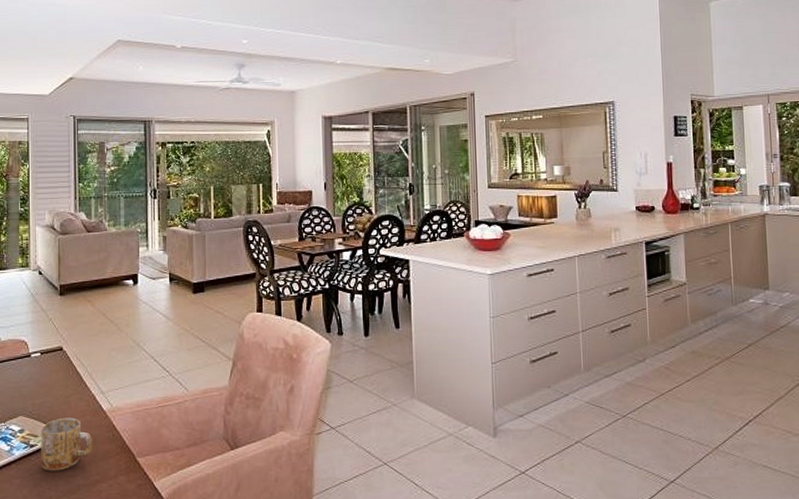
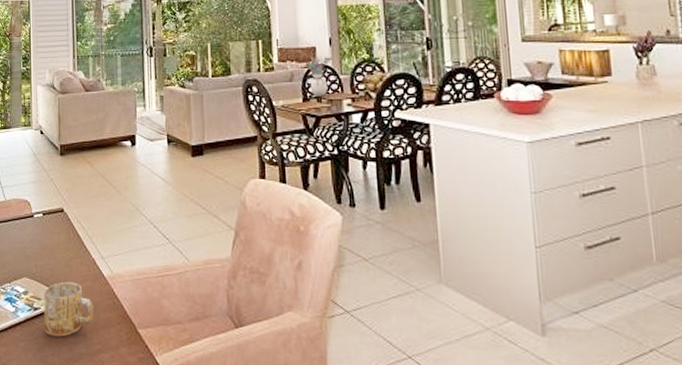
bouquet: none [301,195,327,236] -> present [305,52,333,97]

